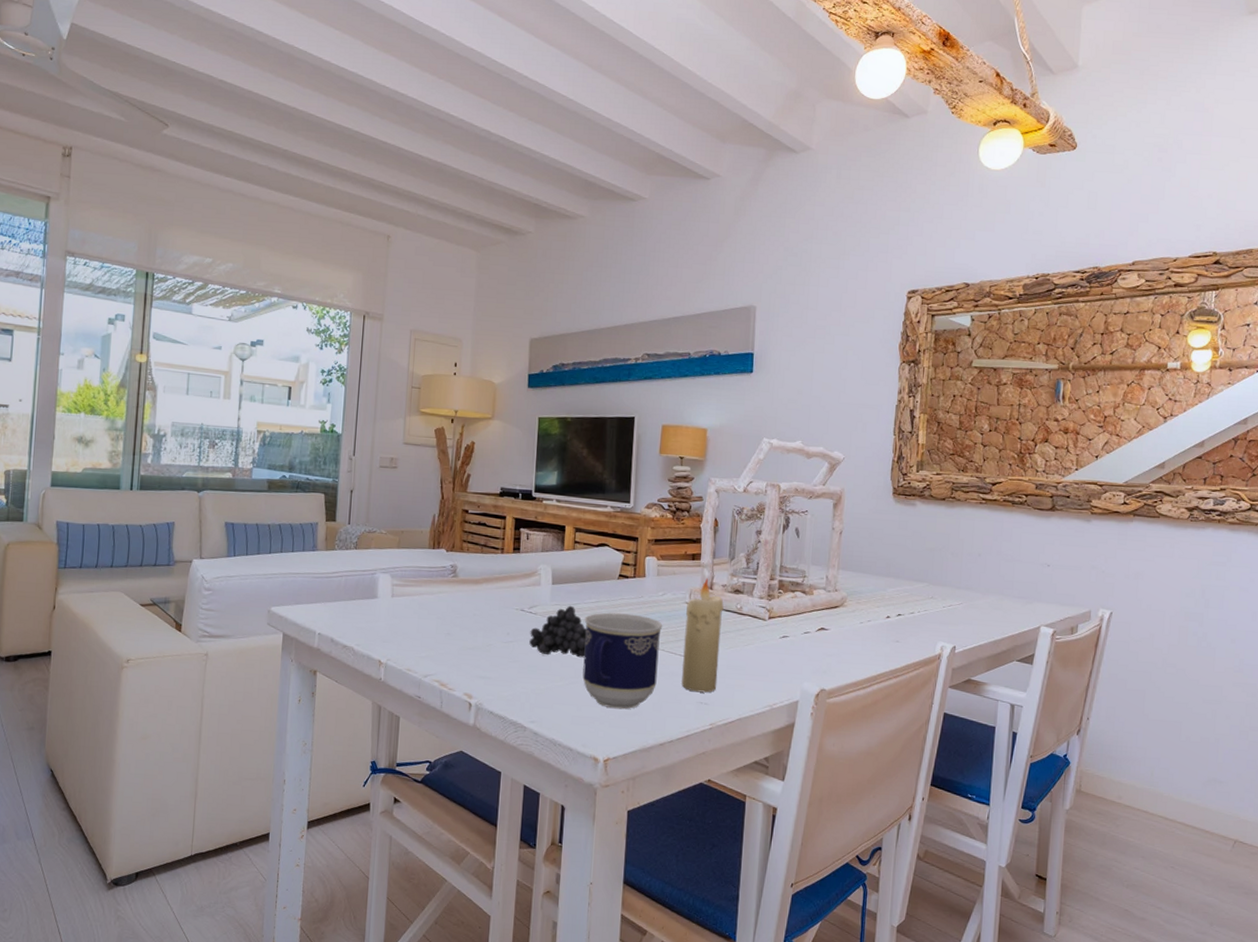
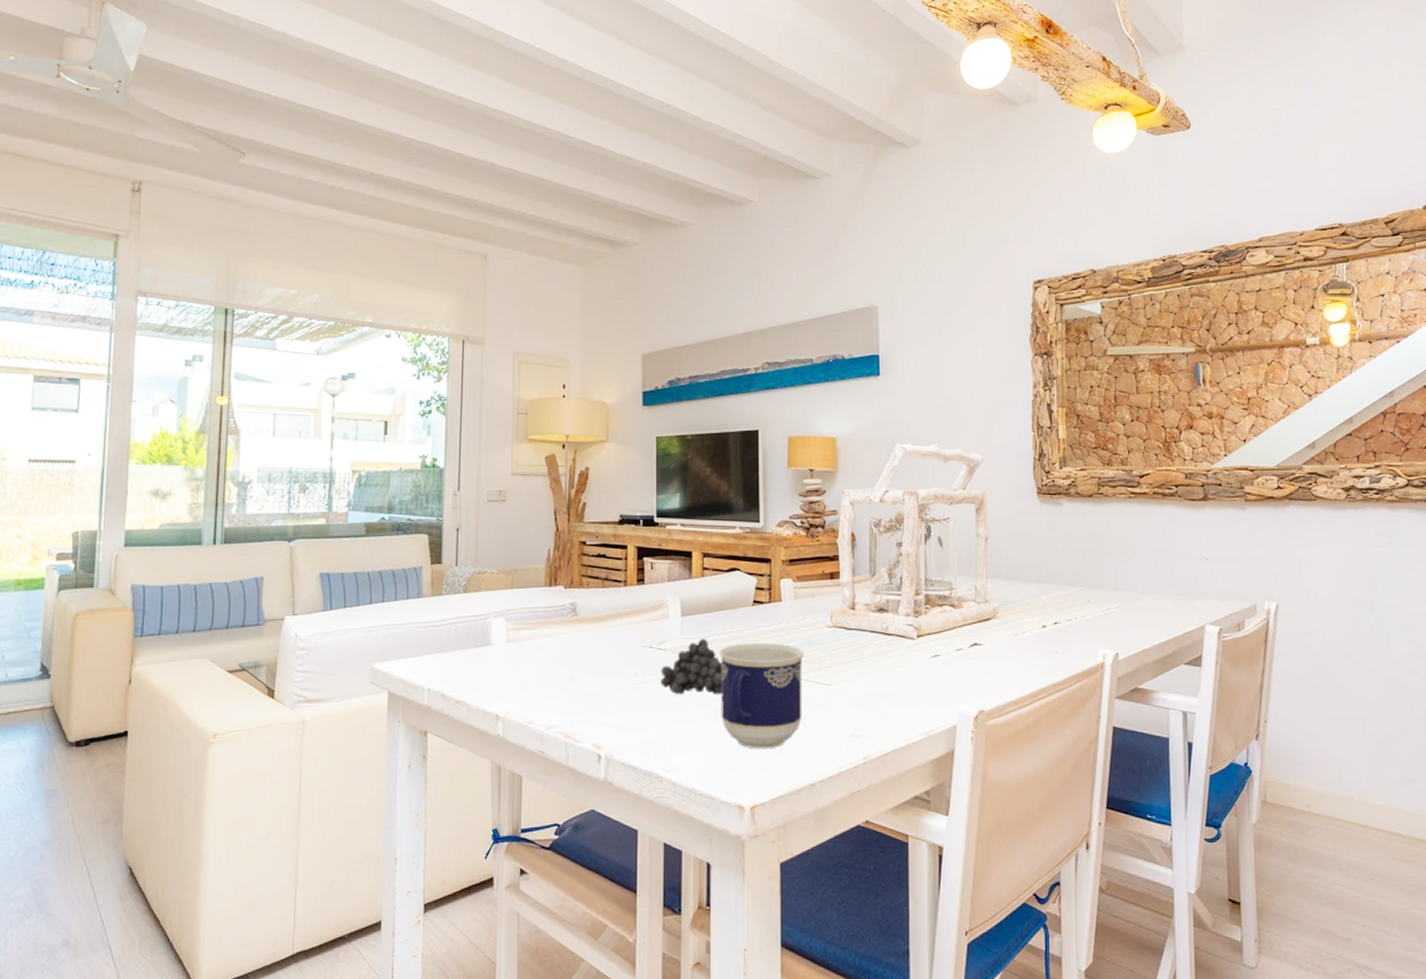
candle: present [681,578,724,693] -> none [829,598,868,724]

